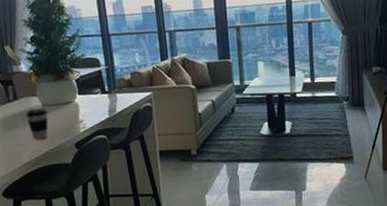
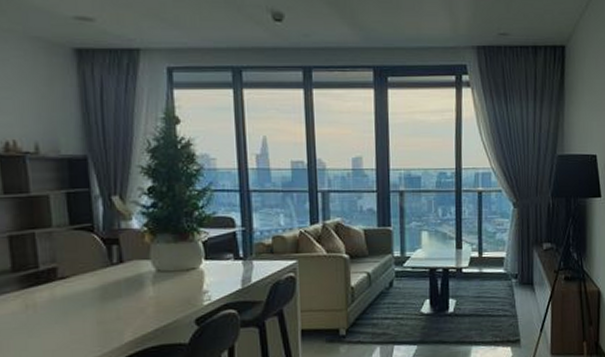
coffee cup: present [26,108,49,140] -> none [133,274,163,314]

